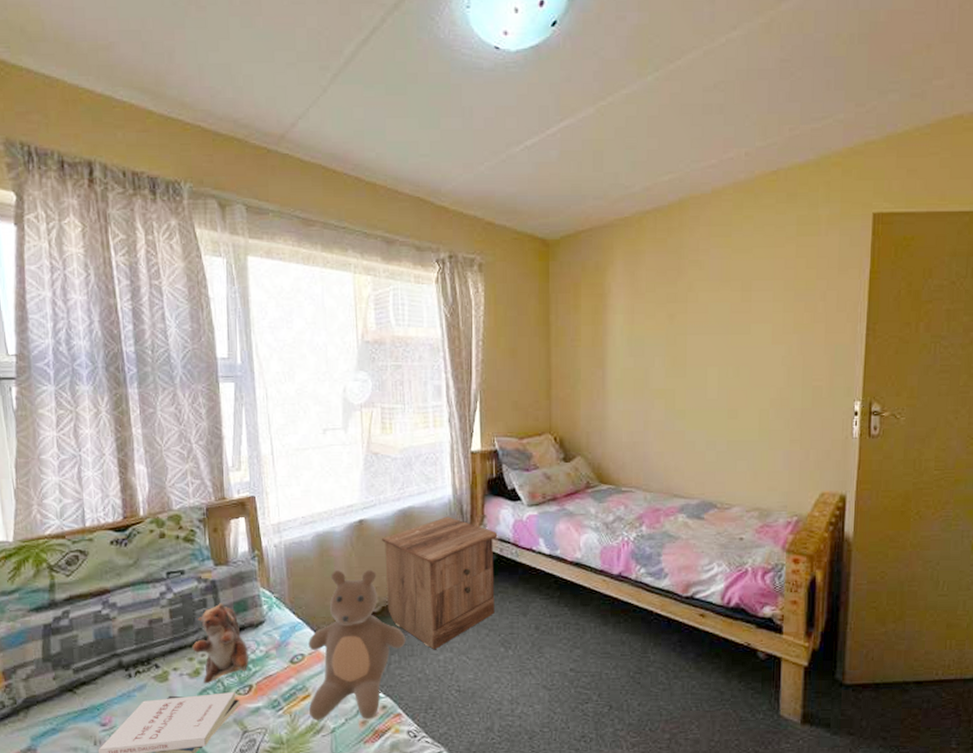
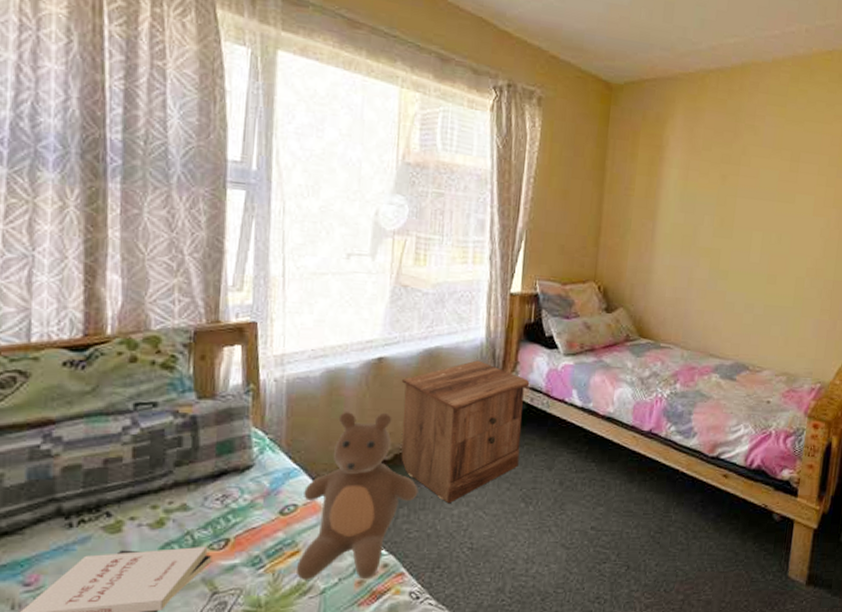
plush toy: present [192,603,249,684] -> none [157,442,229,537]

